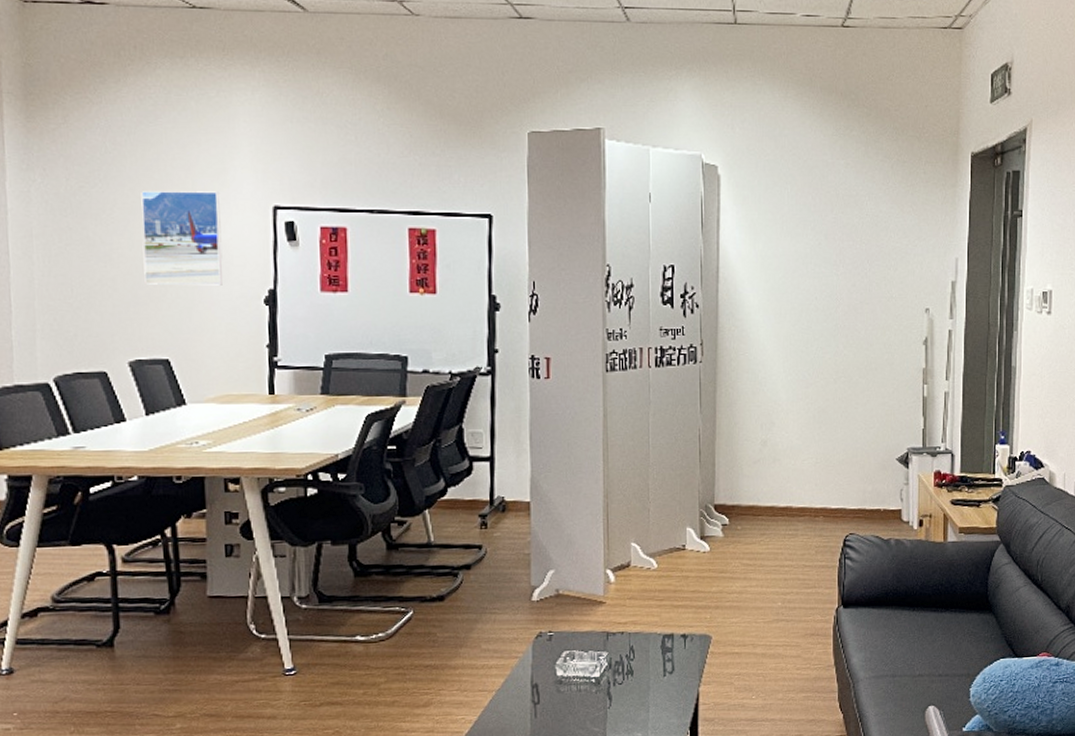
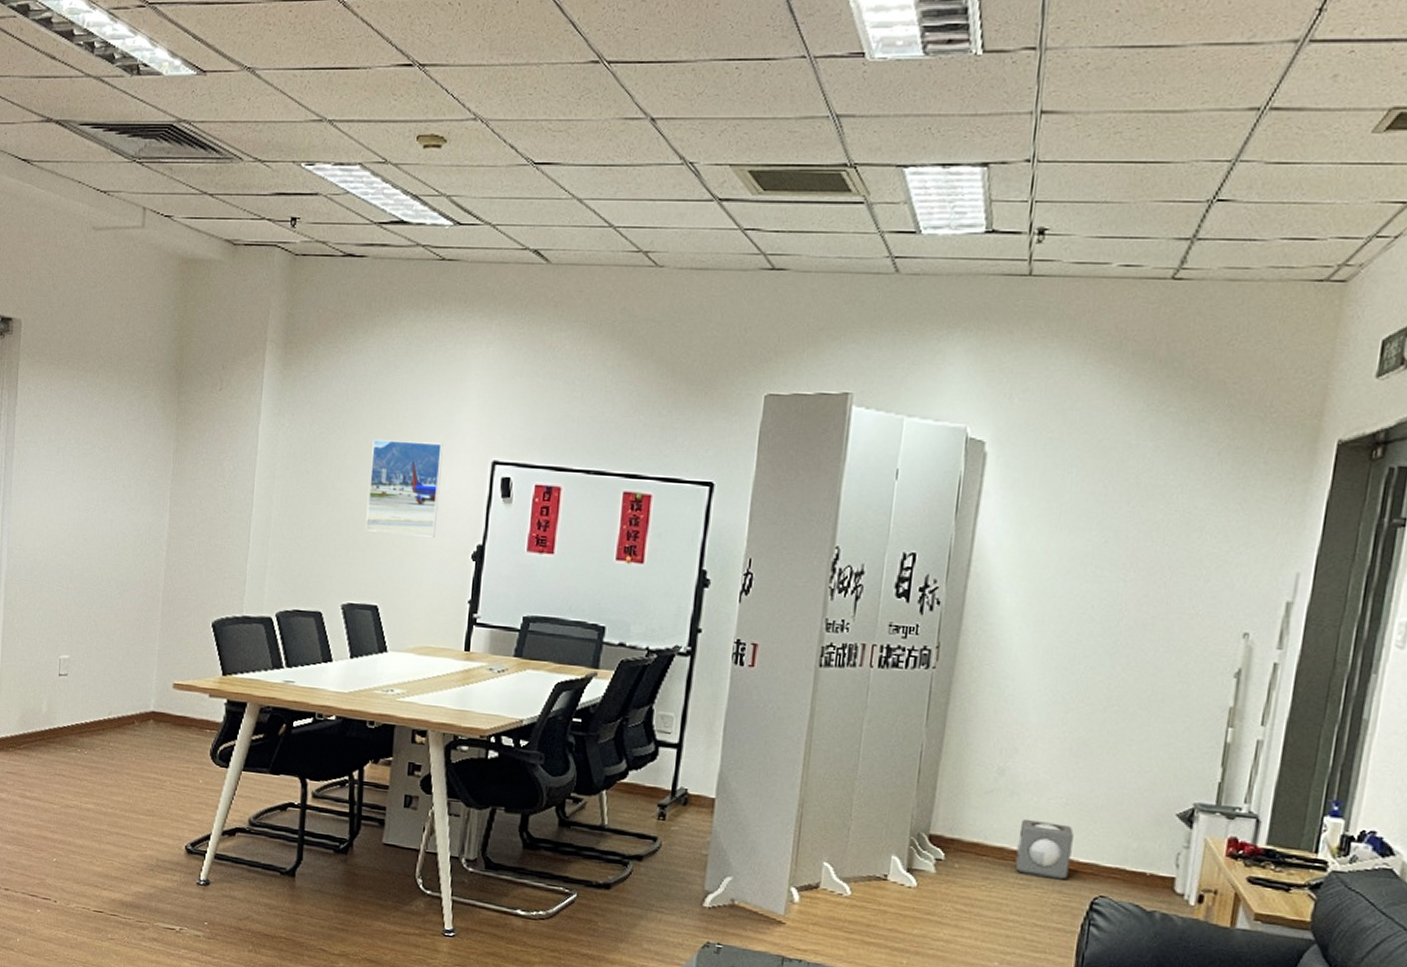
speaker: none [784,479,825,526] -> present [1015,818,1074,880]

